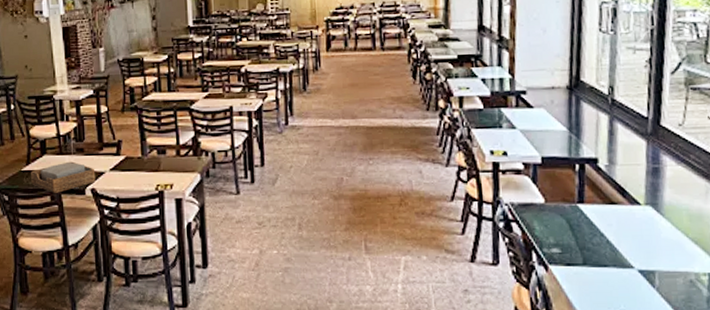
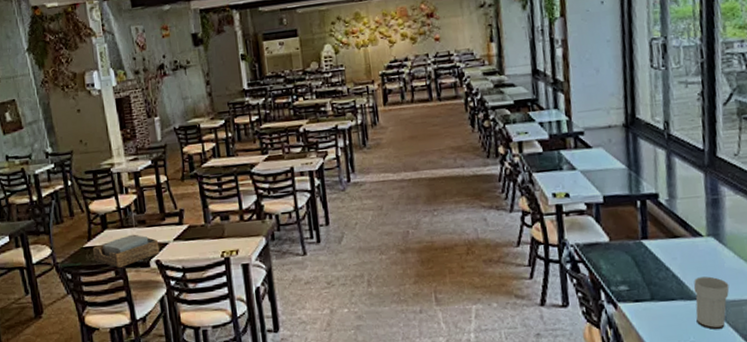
cup: none [627,245,665,299] -> present [693,276,730,329]

